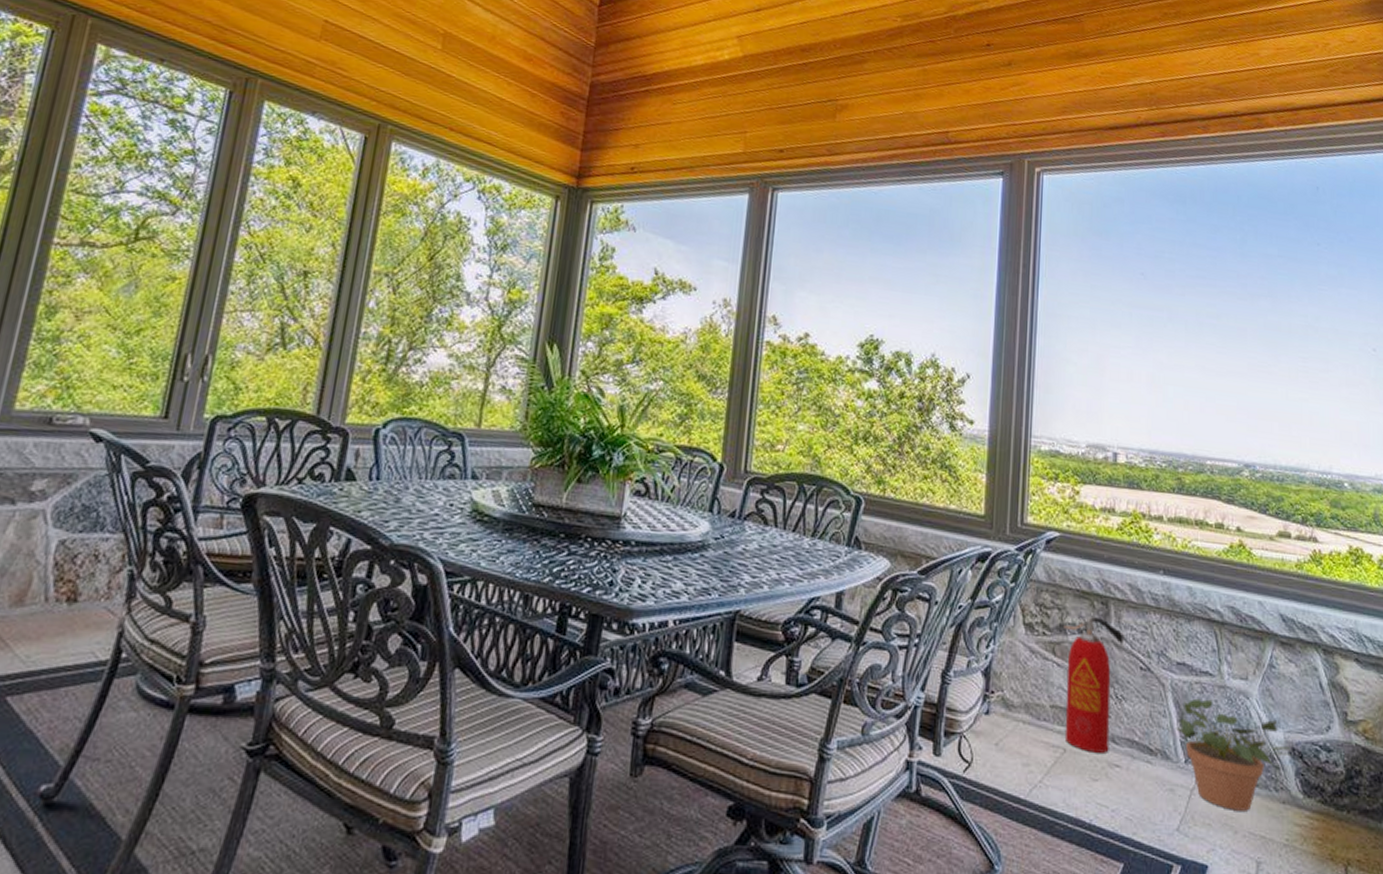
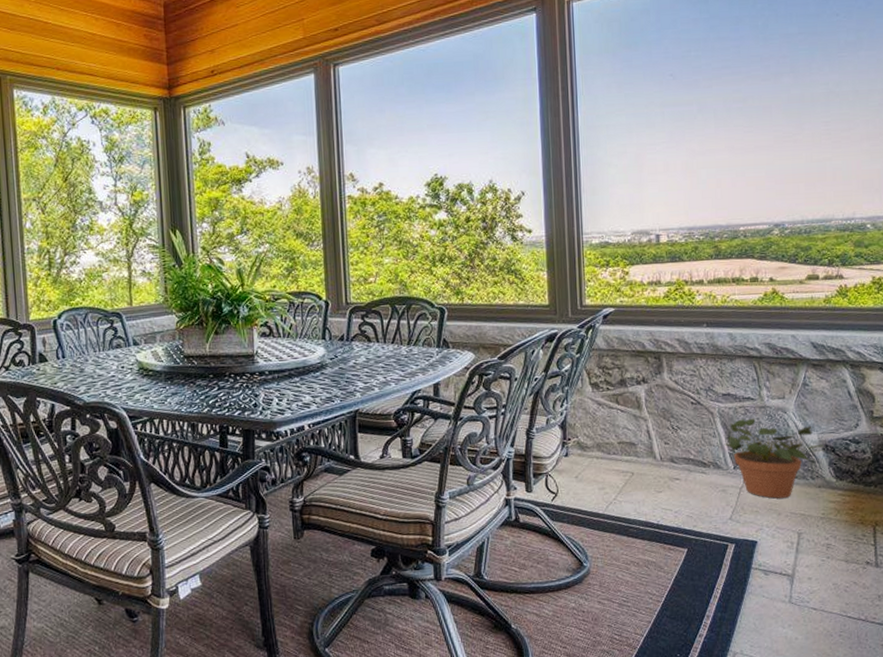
fire extinguisher: present [1064,617,1123,753] -> none [624,369,676,472]

